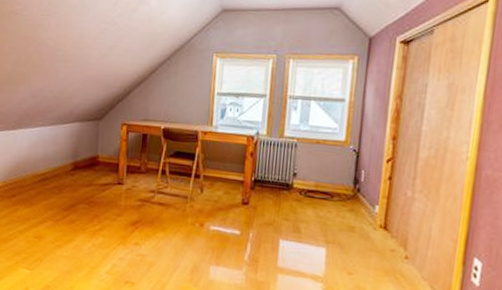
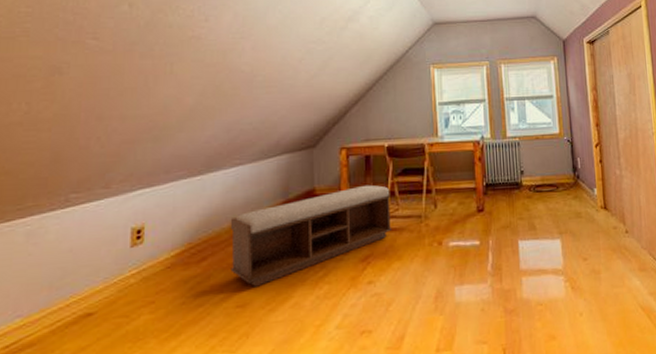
bench: none [31,160,162,226] -> present [230,184,392,287]

